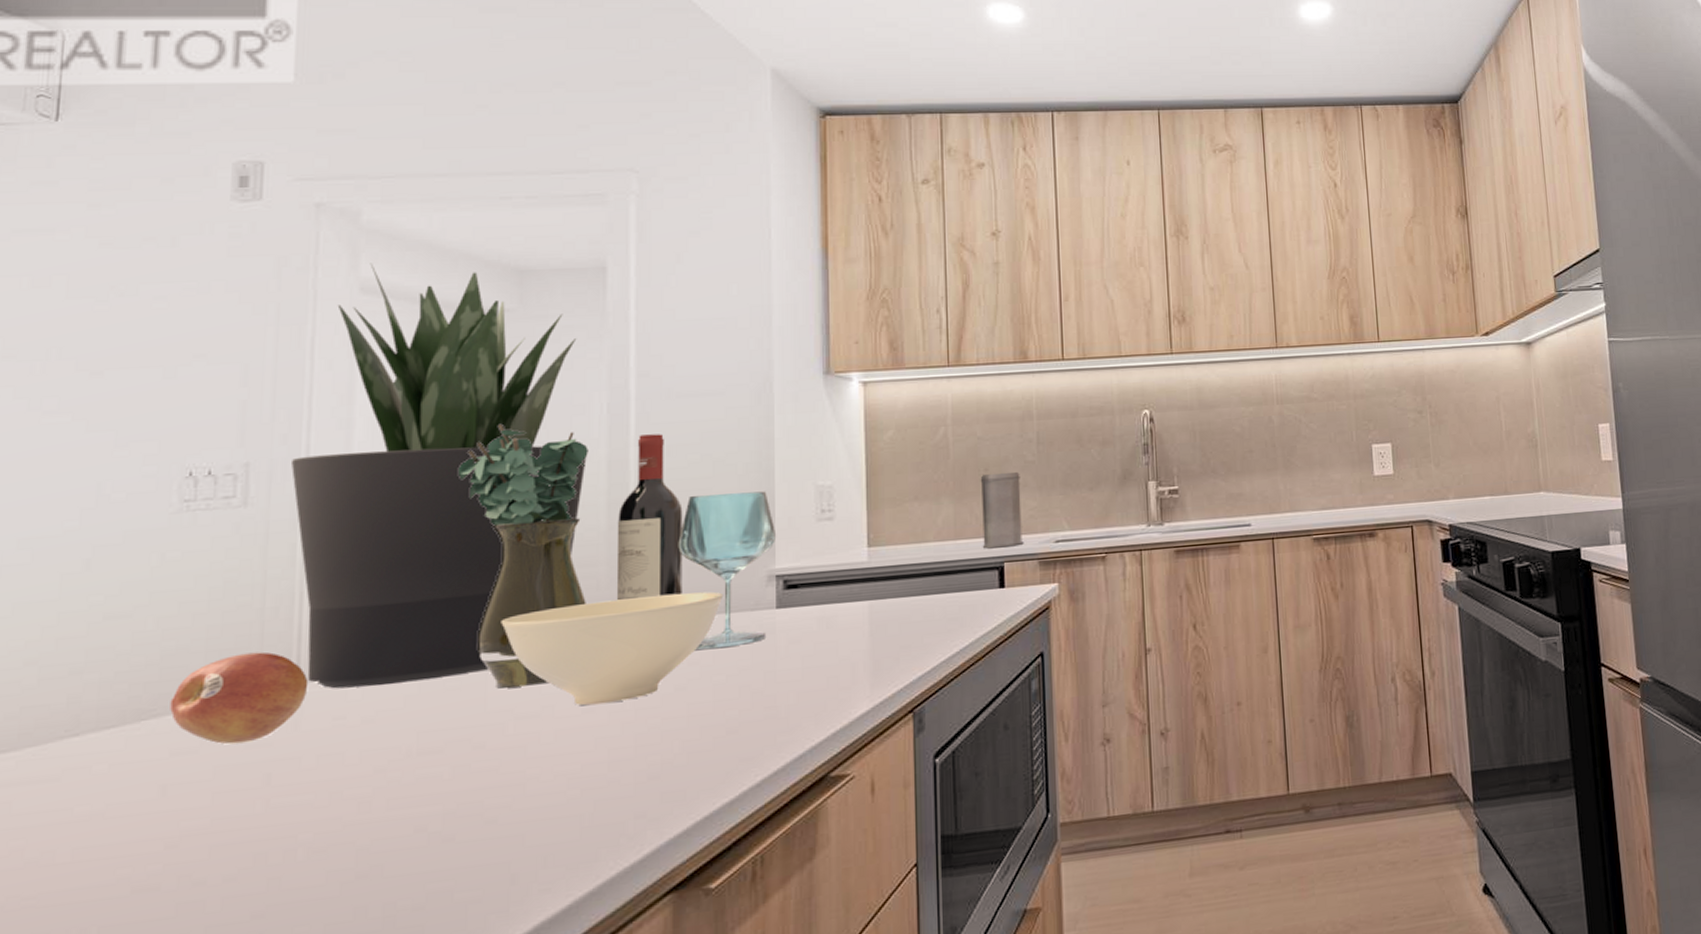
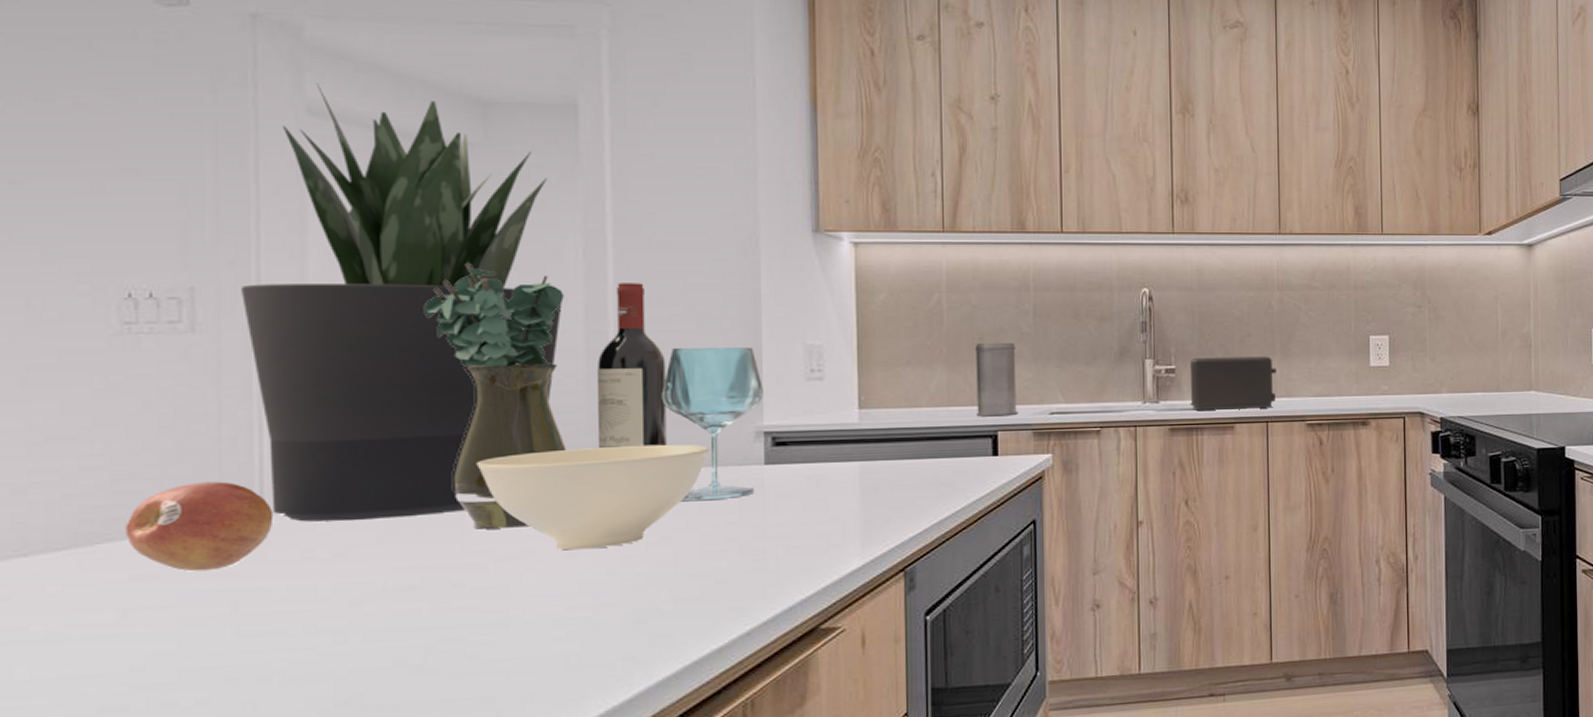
toaster: none [1193,471,1280,532] -> present [1190,356,1276,412]

